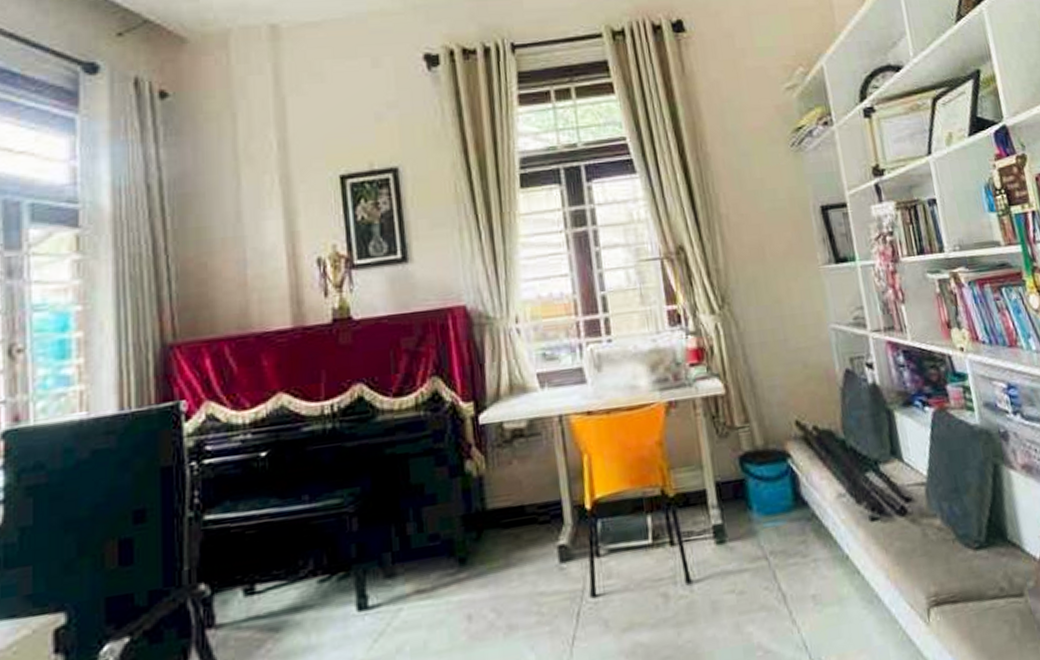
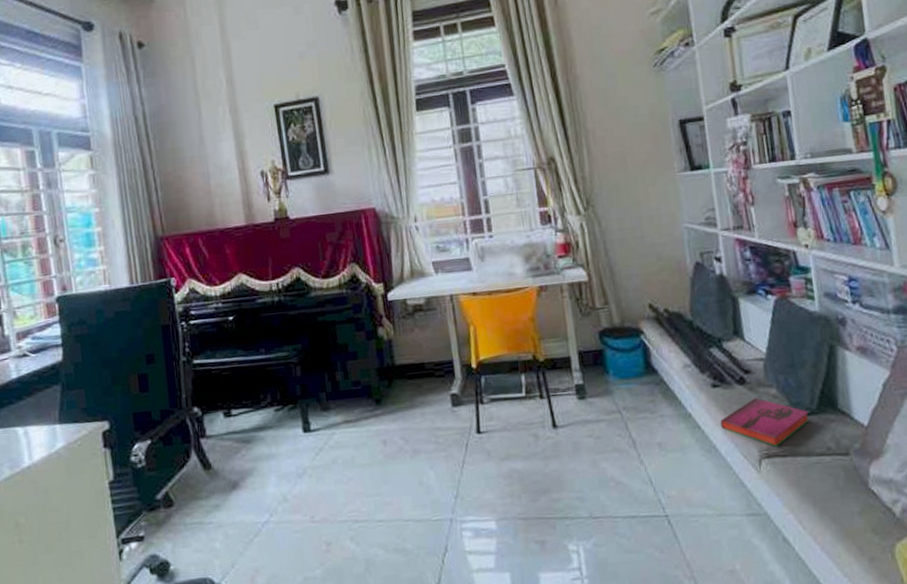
hardback book: none [881,531,979,591] -> present [720,398,809,447]

